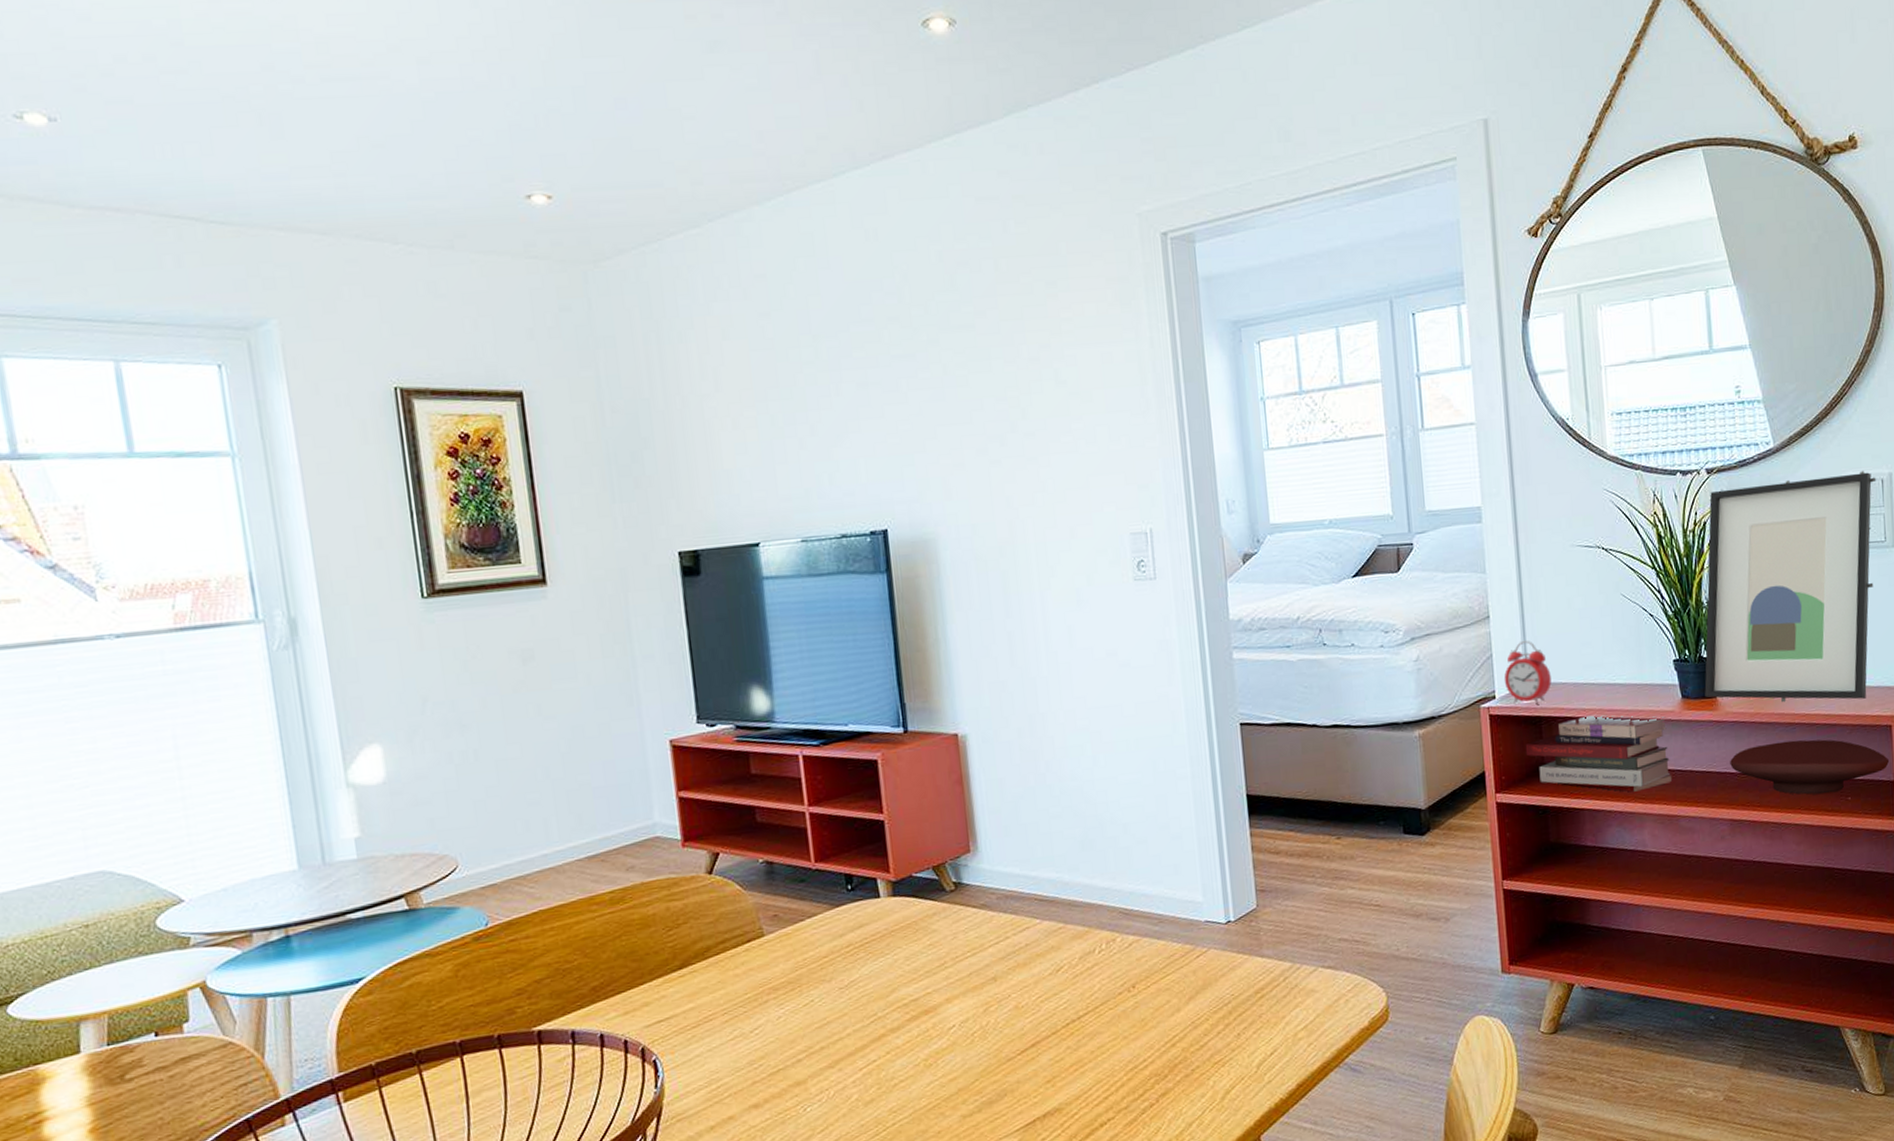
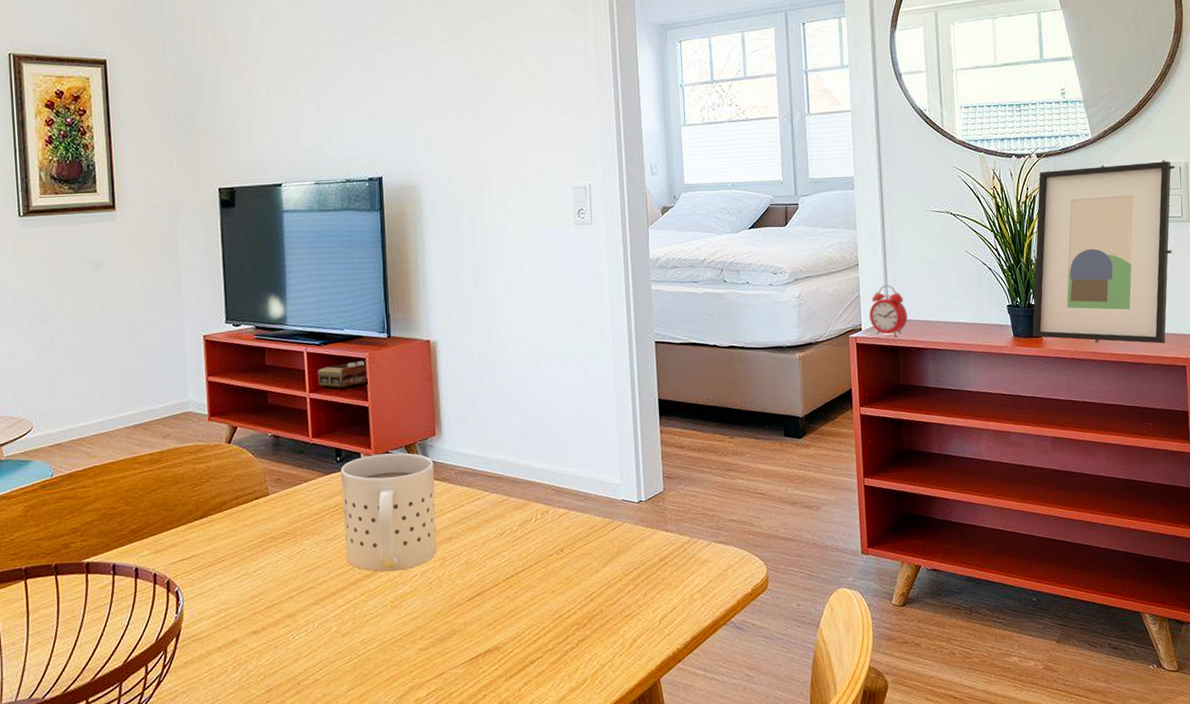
decorative box: none [817,763,884,801] -> present [318,361,369,390]
mug: none [852,875,979,1024] -> present [340,452,438,572]
books: present [1525,715,1673,792] -> none [885,347,1005,411]
decorative bowl: present [1730,739,1890,795] -> none [1052,374,1184,420]

